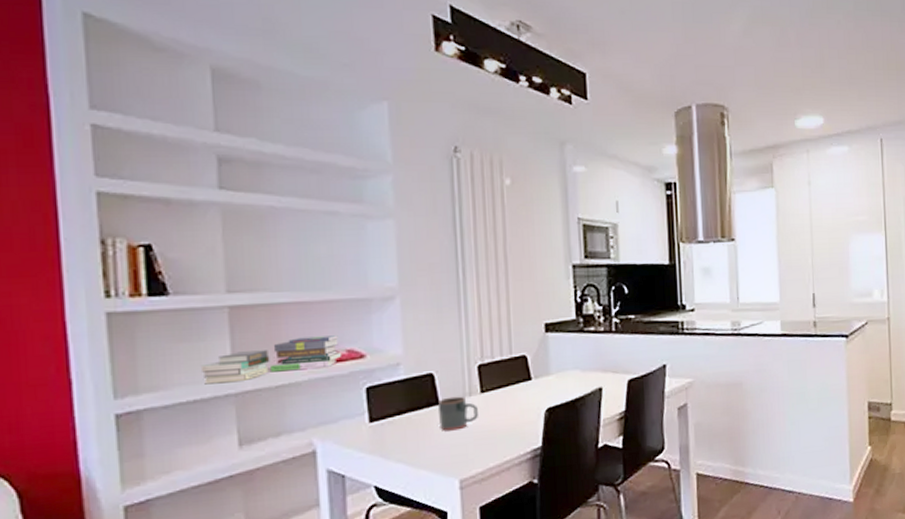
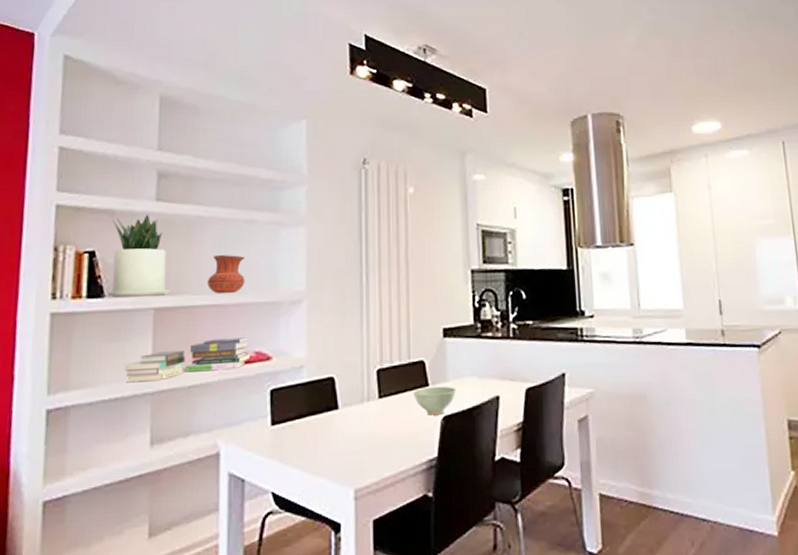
planter: none [168,203,246,295] -> present [107,214,171,298]
ceramic pot: none [287,249,330,291] -> present [207,255,246,295]
mug: present [437,396,478,431] -> none [336,401,375,437]
bowl: none [516,379,560,408] -> present [413,386,457,416]

